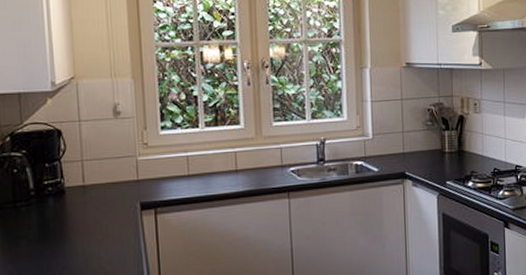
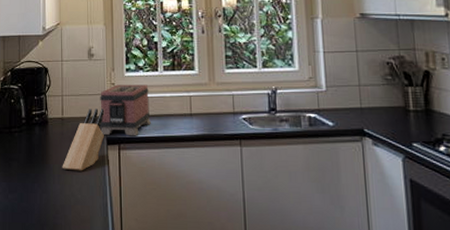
knife block: none [86,172,137,242] -> present [62,109,105,171]
toaster: none [130,142,192,200] -> present [100,84,151,136]

